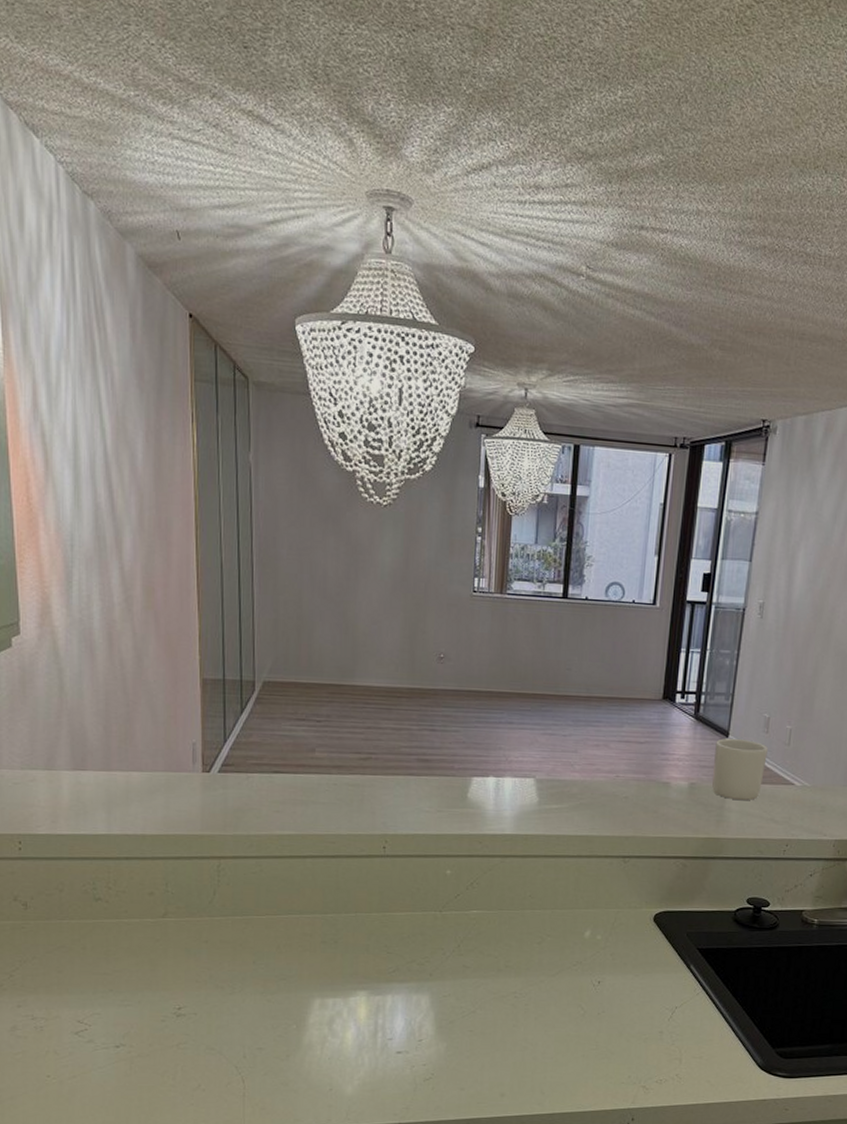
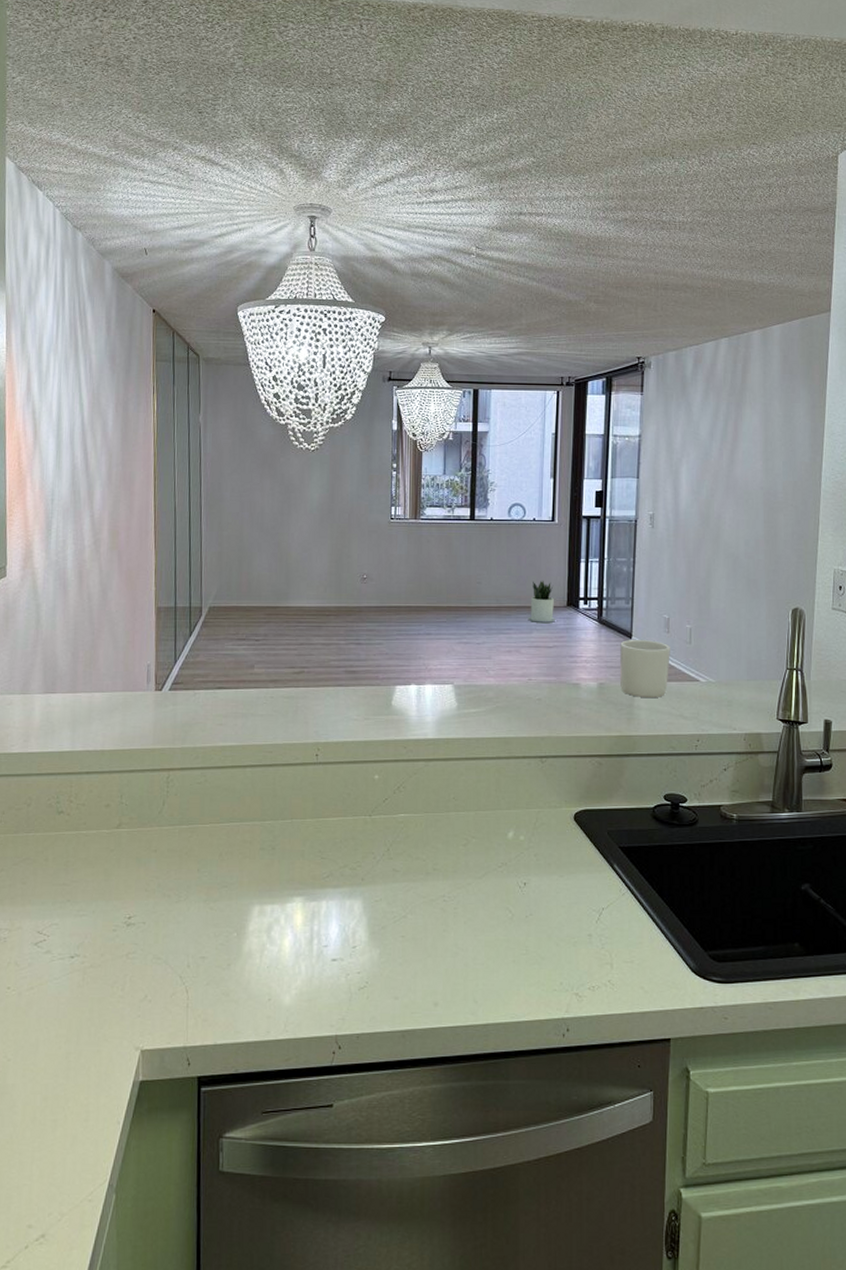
planter: none [619,669,650,717] -> present [528,580,555,624]

